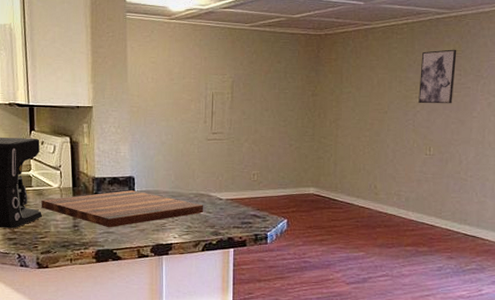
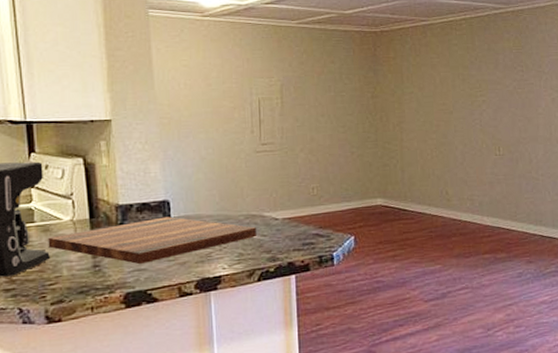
wall art: present [418,49,457,104] -> none [482,45,518,102]

